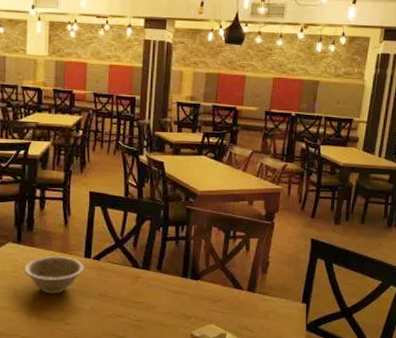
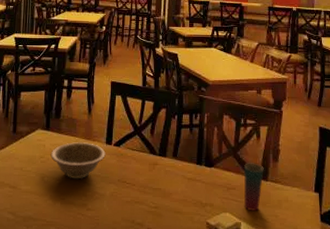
cup: none [229,275,252,323] -> present [243,163,264,212]

